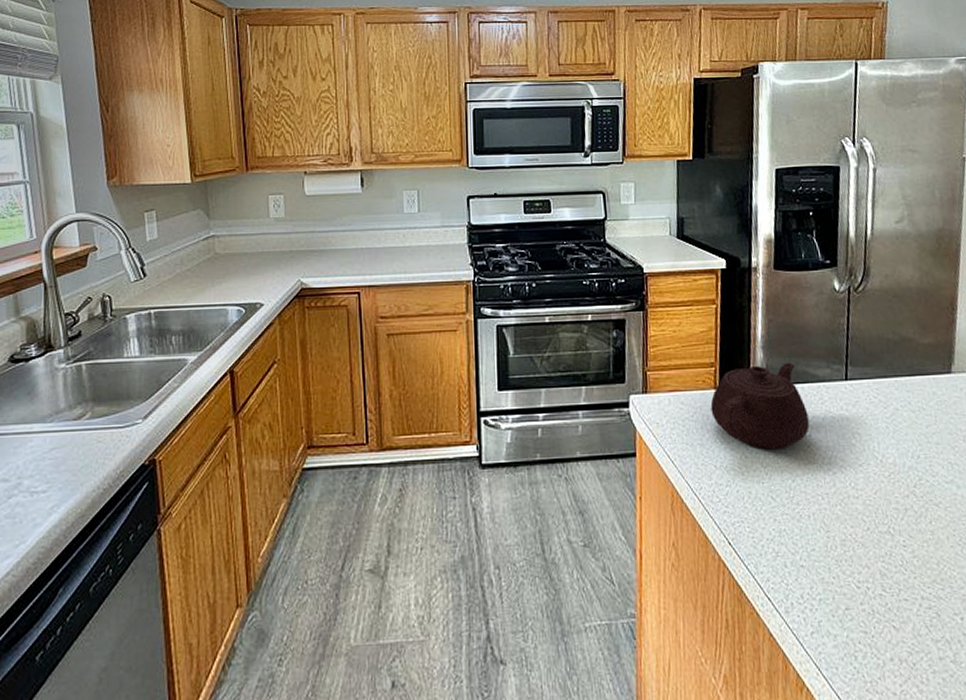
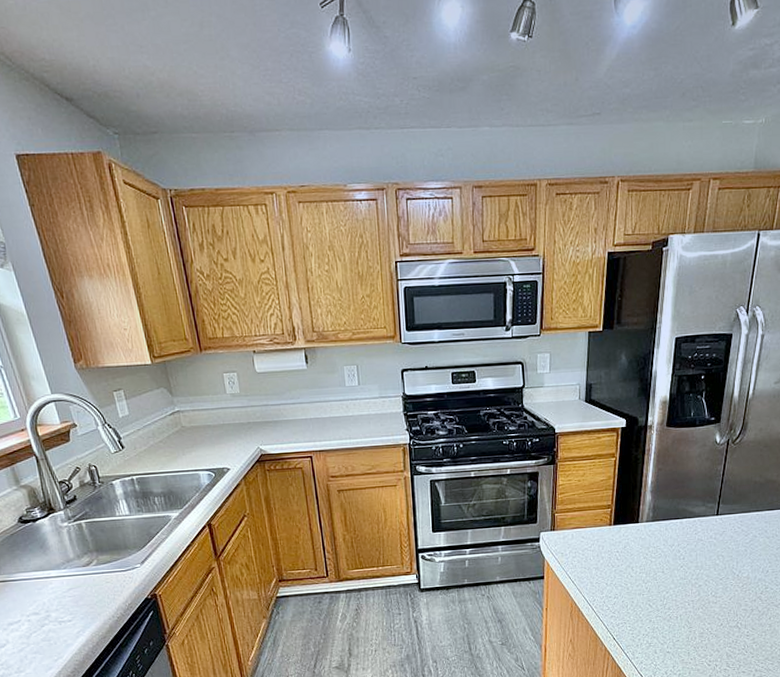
teapot: present [710,362,810,450] -> none [605,502,684,570]

